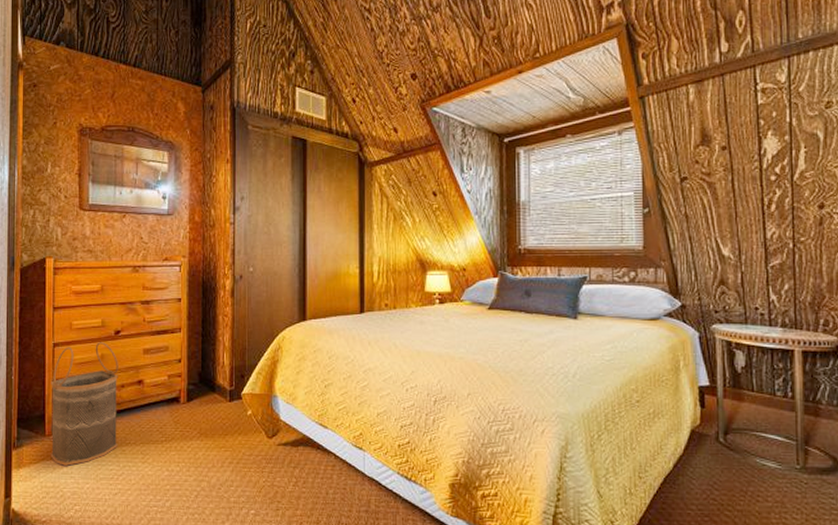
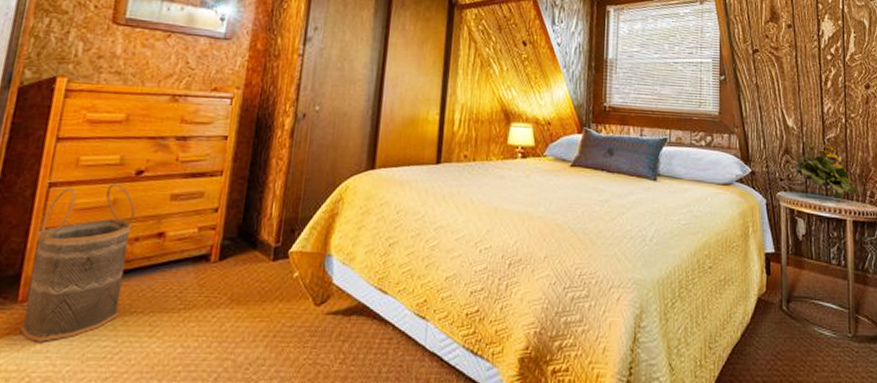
flowering plant: none [728,273,808,330] -> present [792,145,858,200]

